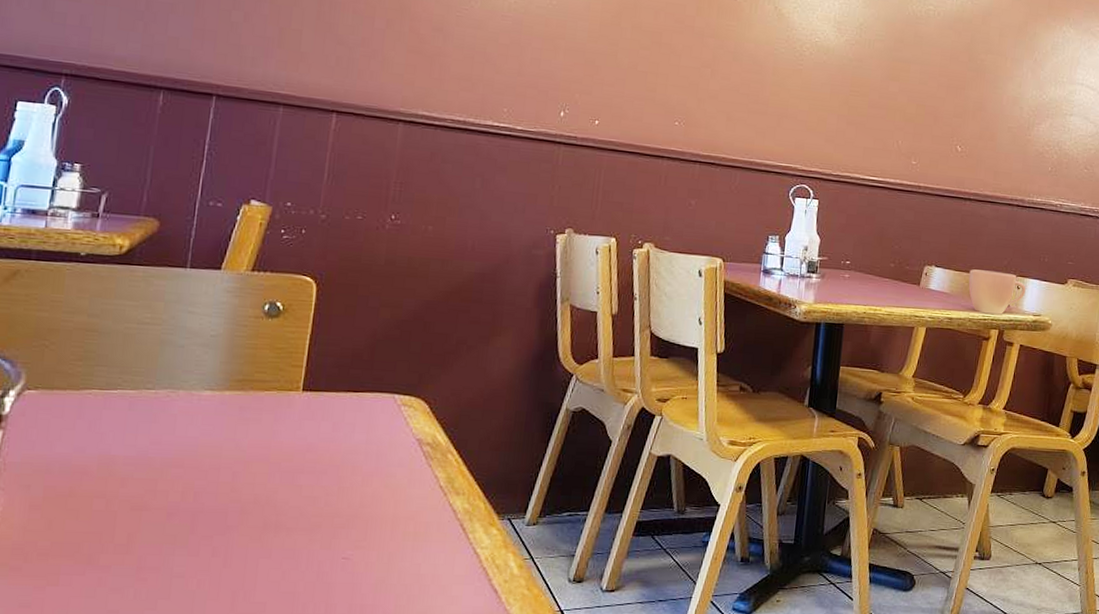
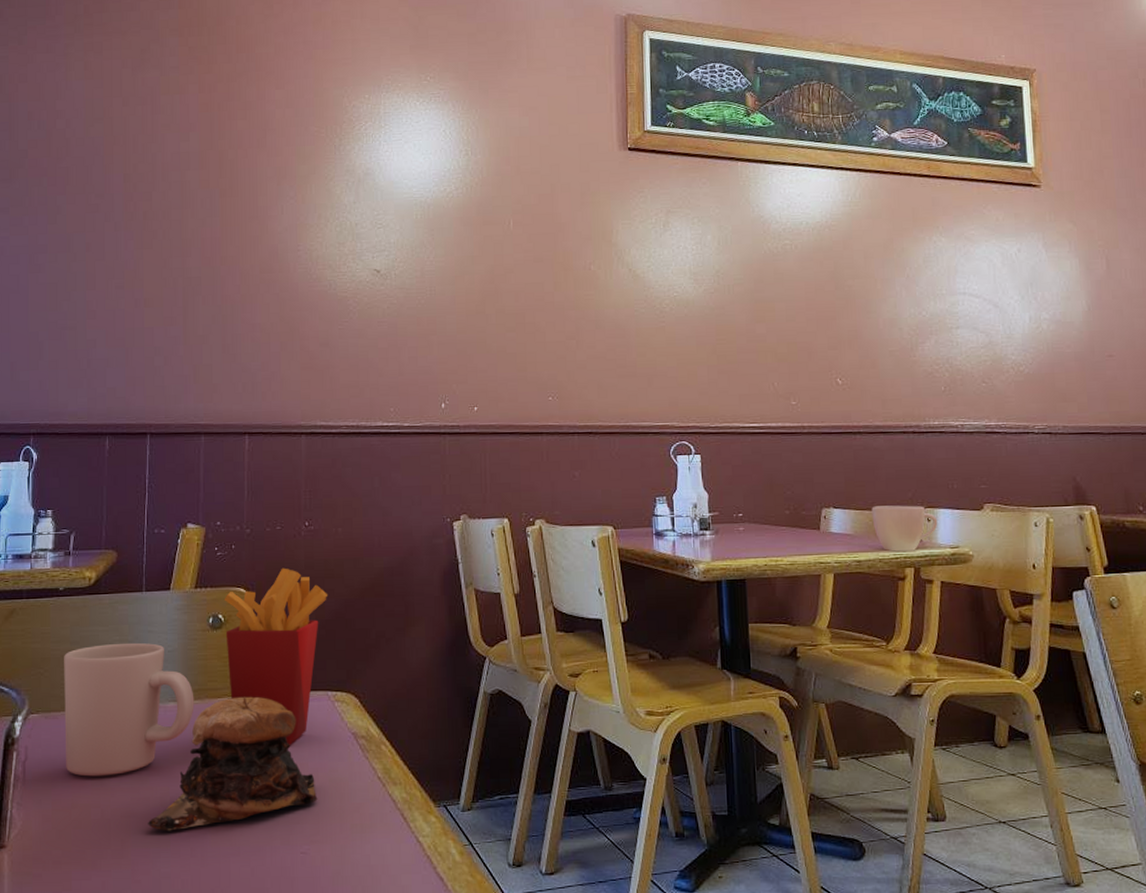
mug: none [66,321,237,465] -> present [64,642,194,777]
burger: none [163,391,369,528] -> present [148,696,318,831]
french fries: none [280,260,408,447] -> present [224,568,328,745]

